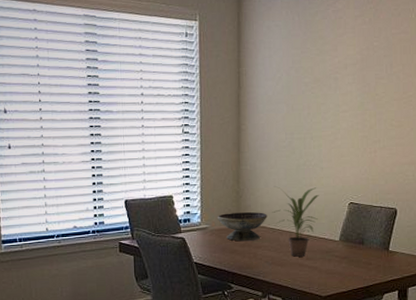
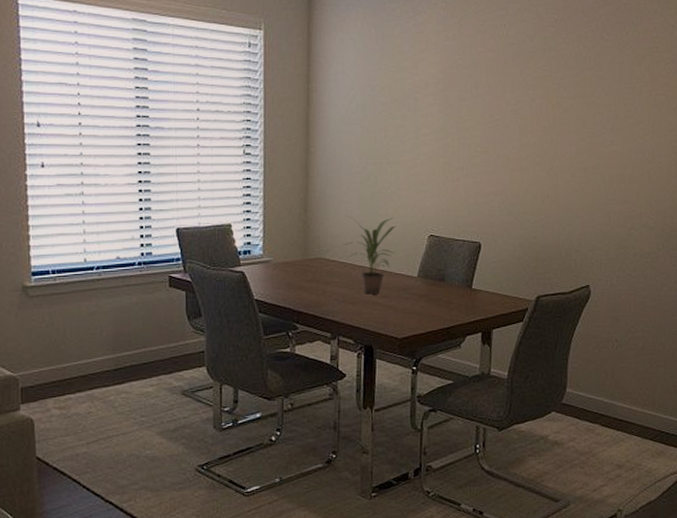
decorative bowl: present [217,212,267,241] -> none [281,244,338,277]

